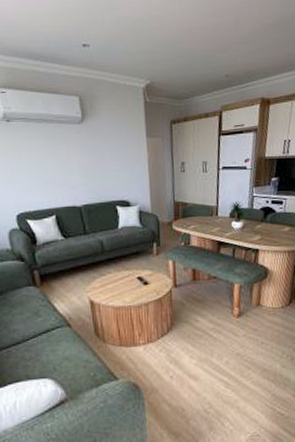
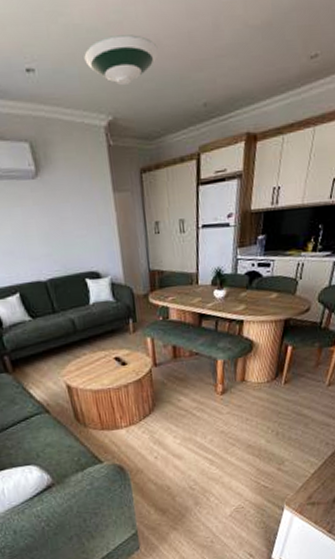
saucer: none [130,25,190,59] -> present [84,34,159,85]

